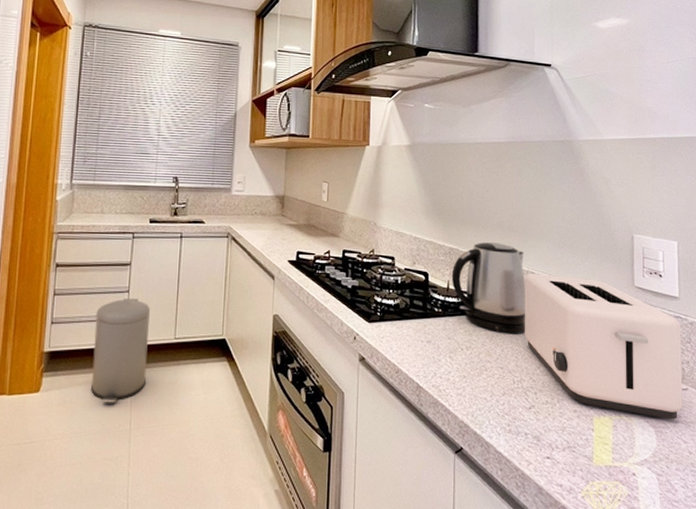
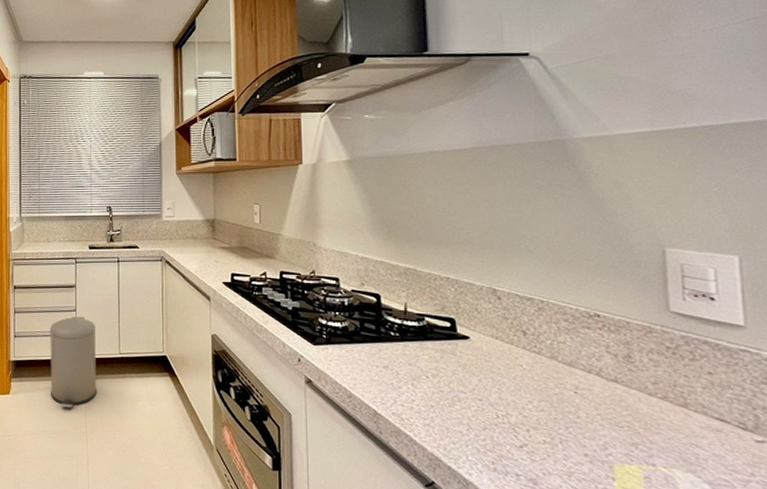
kettle: present [451,242,526,333] -> none [409,261,511,362]
toaster: present [524,273,683,420] -> none [505,295,757,478]

